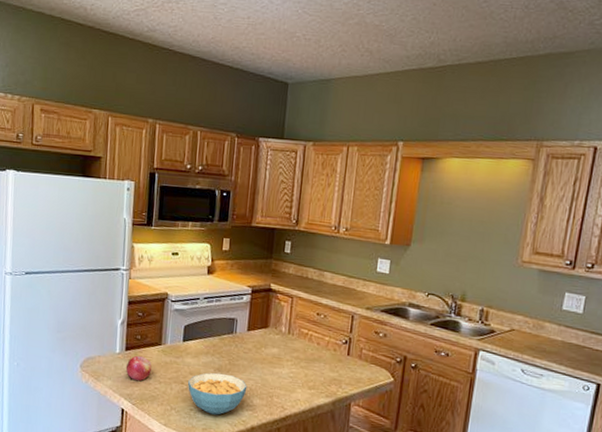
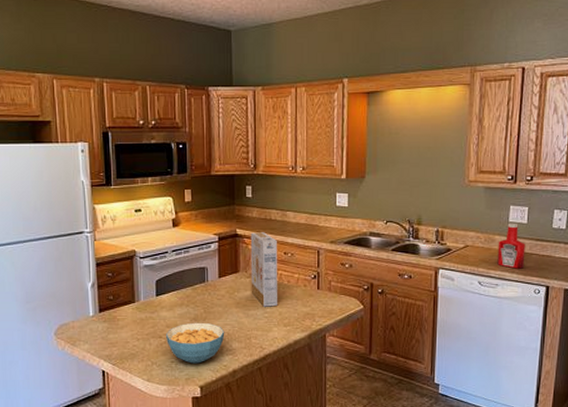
fruit: present [125,355,152,382] -> none [101,316,128,341]
cereal box: none [278,289,311,367] -> present [250,232,277,307]
ketchup bottle: none [544,310,578,362] -> present [497,223,525,269]

